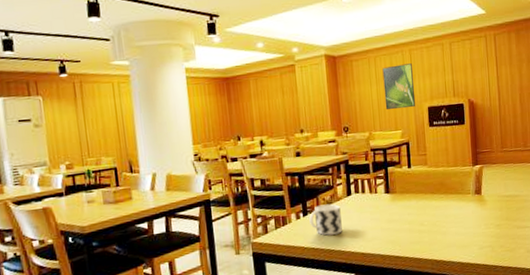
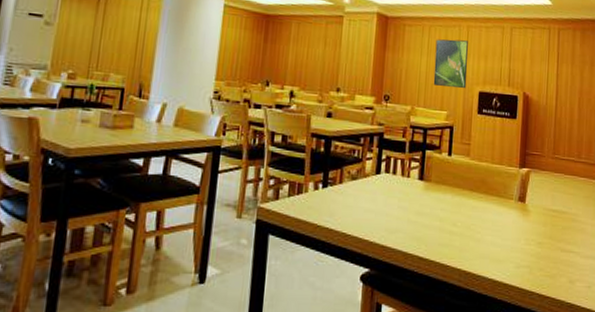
cup: present [309,204,342,236] -> none [328,178,366,217]

